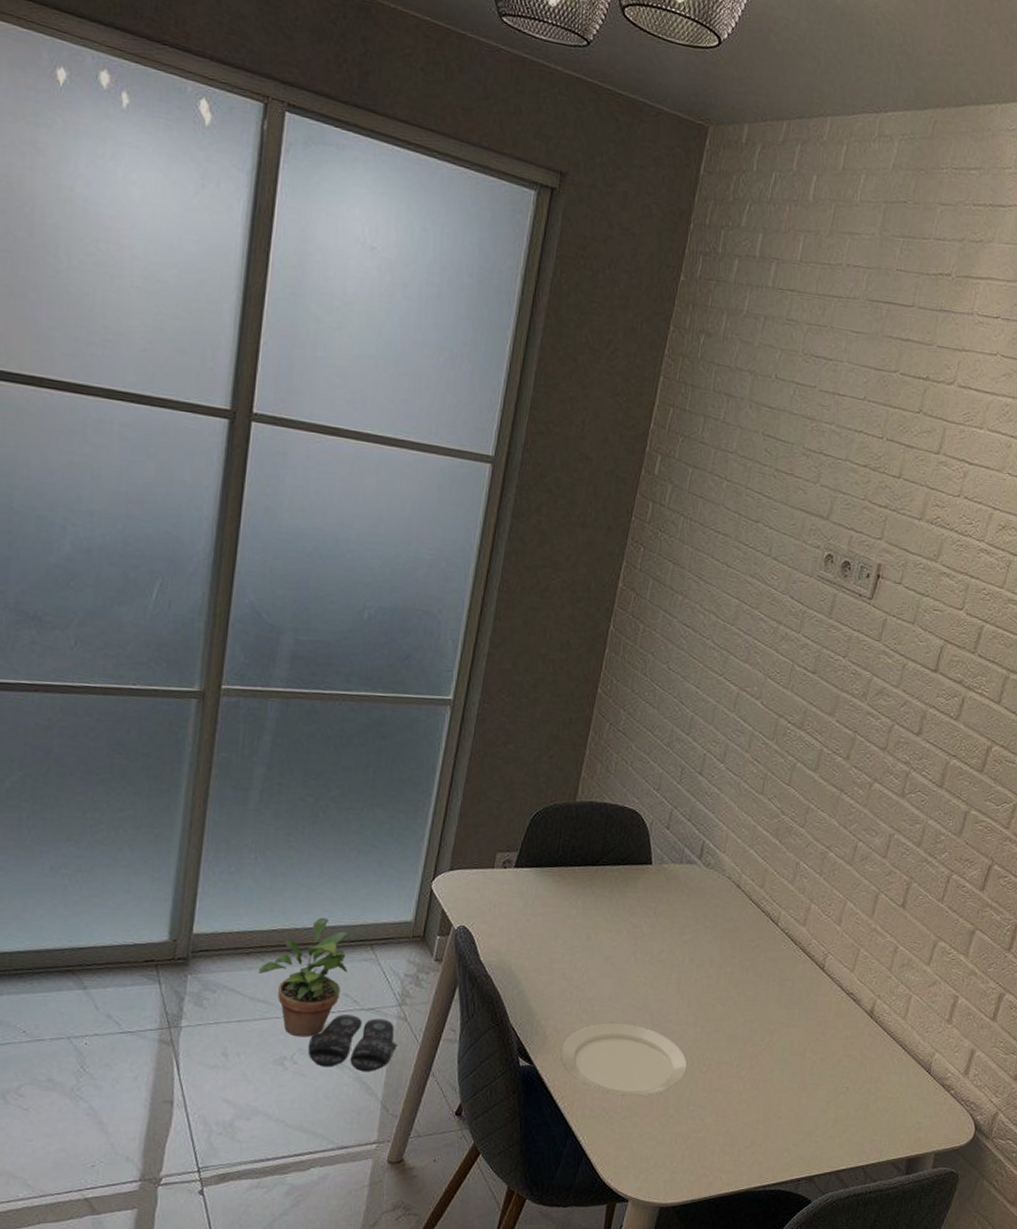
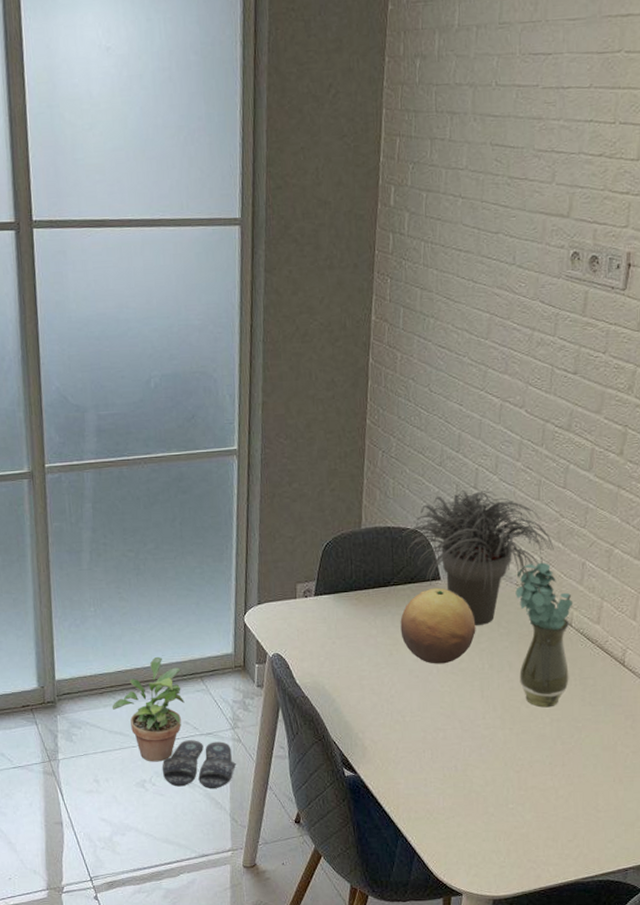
plate: present [560,1022,688,1097] -> none [380,730,501,798]
fruit: none [602,872,682,953] -> present [400,587,476,664]
potted plant: none [619,775,771,916] -> present [402,490,554,625]
vase: none [718,852,783,1007] -> present [515,557,573,708]

